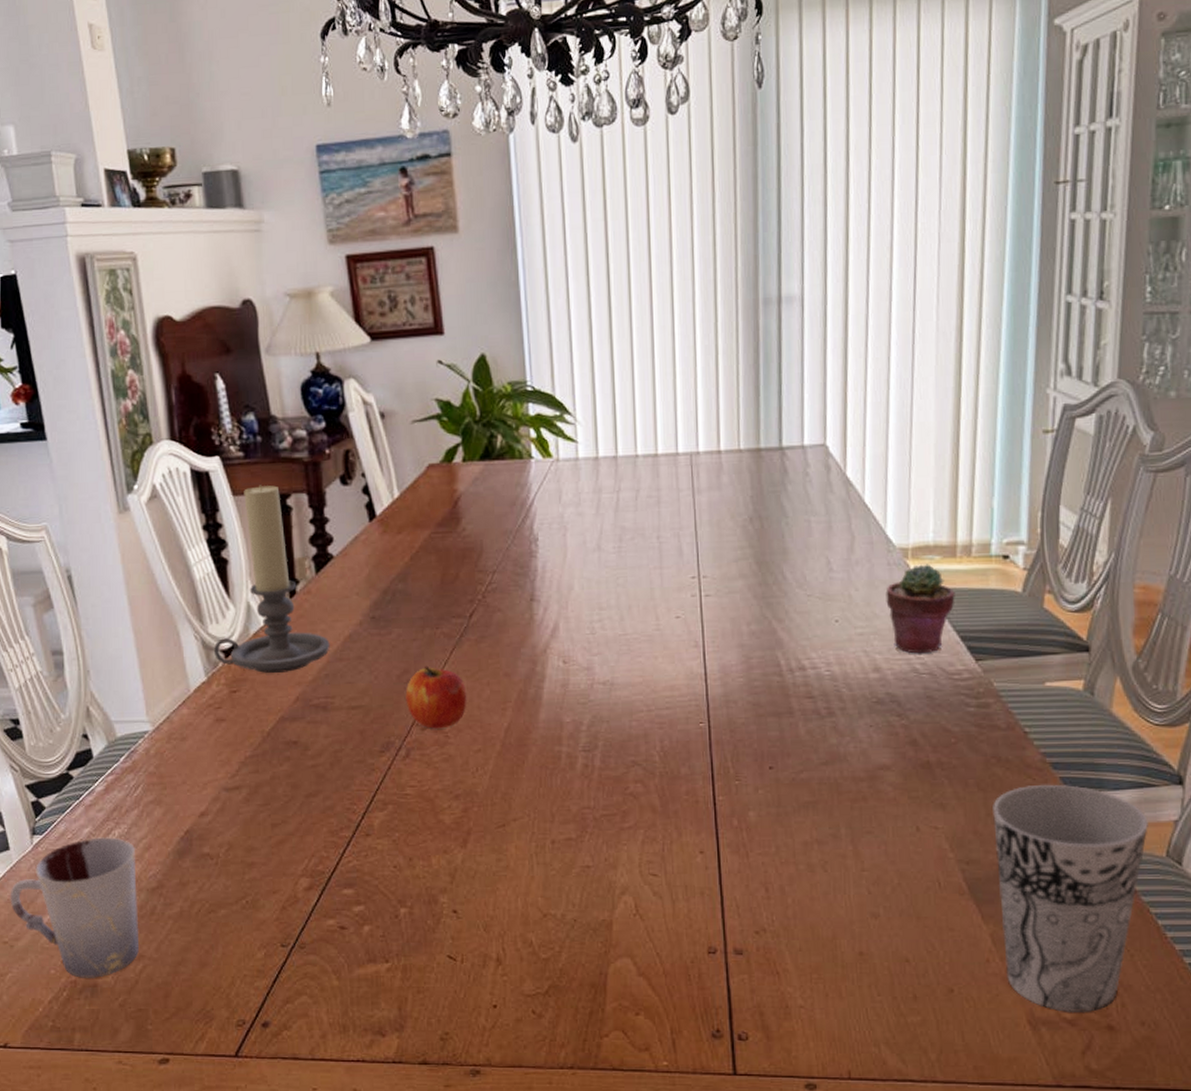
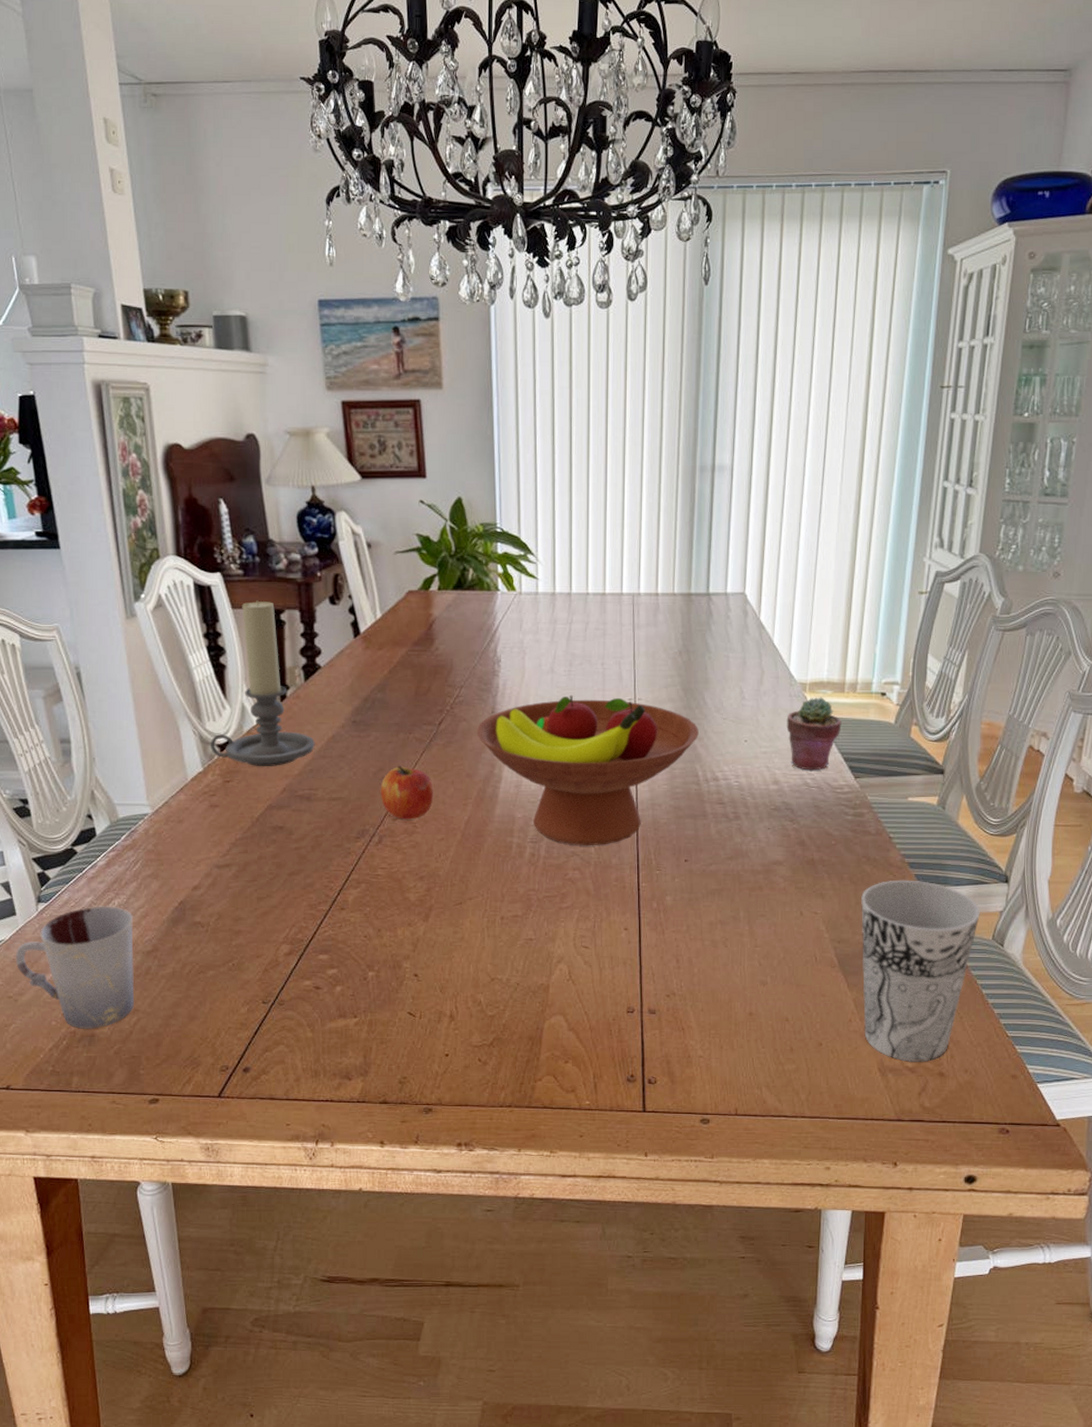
fruit bowl: none [513,575,778,754] -> present [476,694,699,846]

